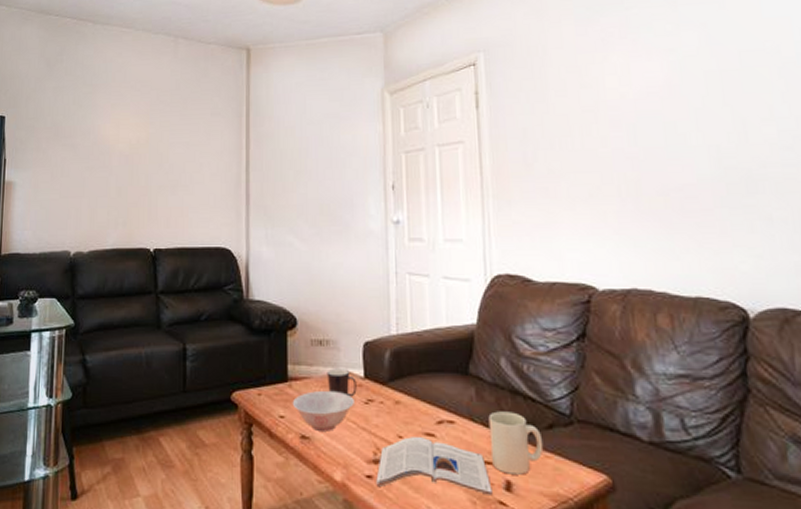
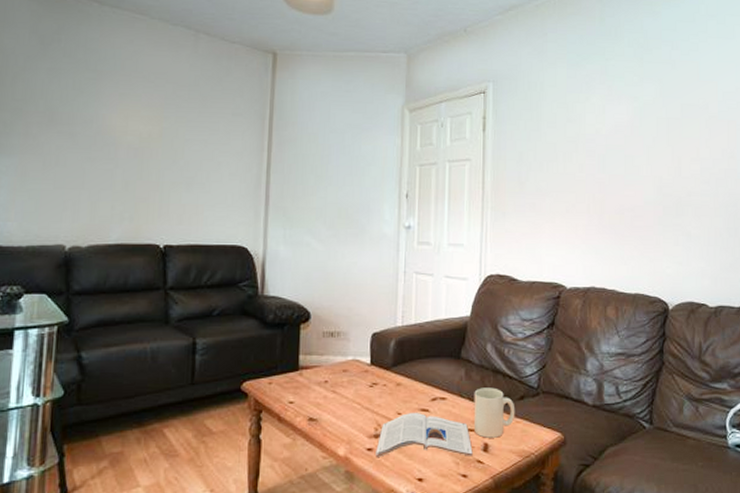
bowl: present [292,390,354,431] -> none [301,376,360,413]
mug: present [327,368,357,397] -> none [336,357,363,382]

